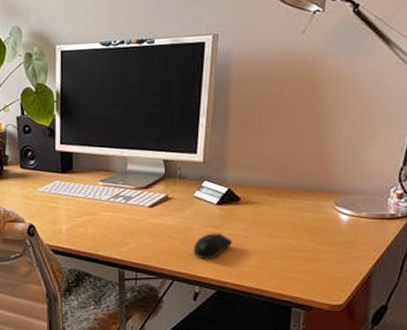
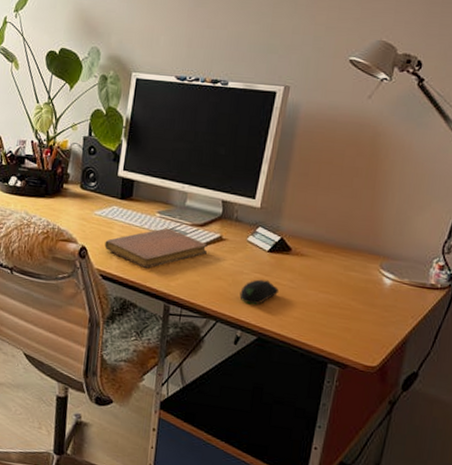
notebook: none [52,195,154,237] -> present [104,227,208,268]

